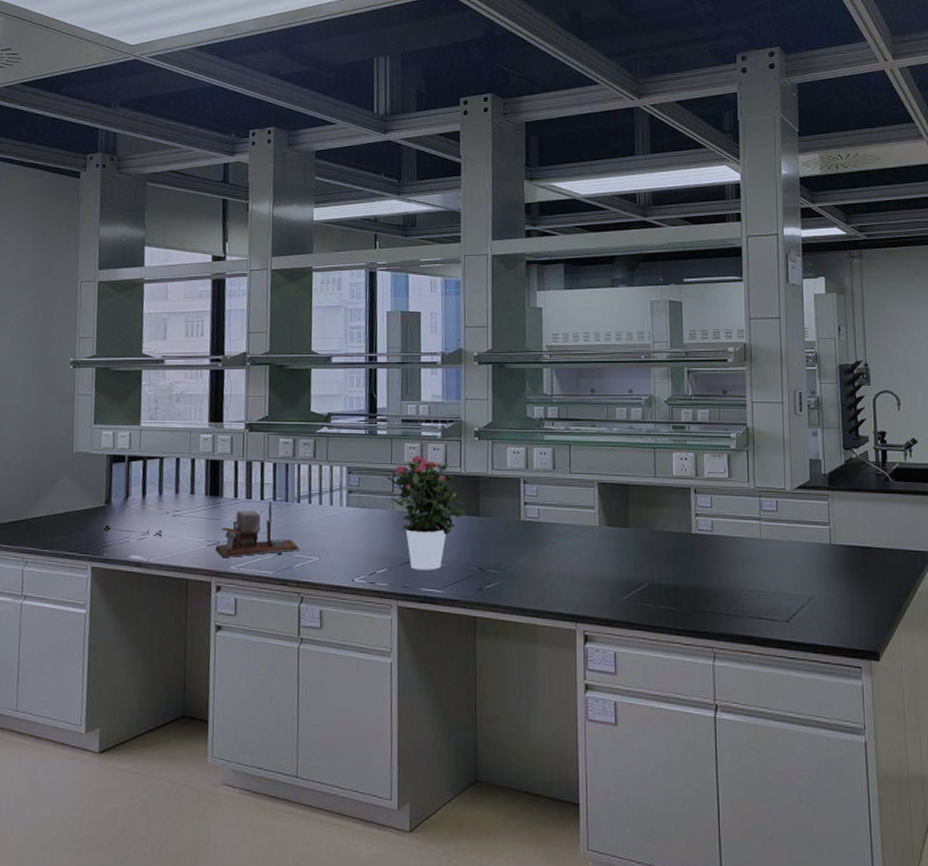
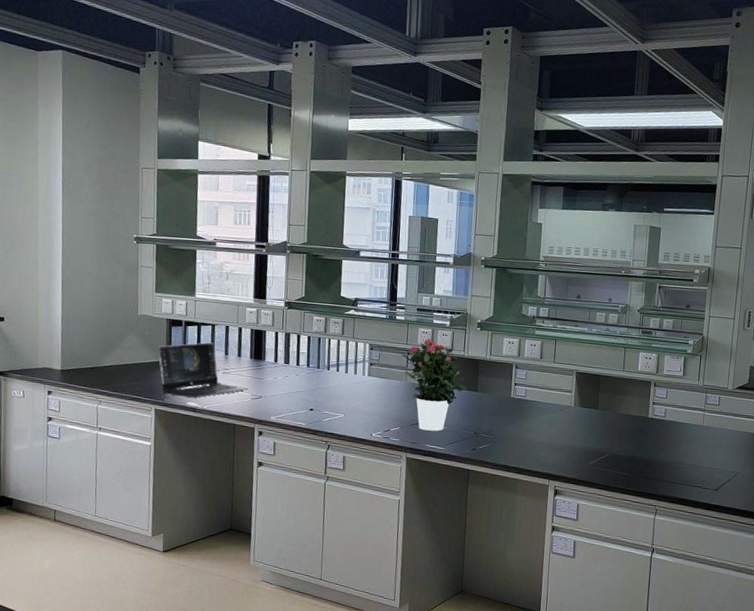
laptop: none [95,479,203,549] -> present [157,342,248,398]
desk organizer: present [215,500,300,558] -> none [258,366,329,410]

